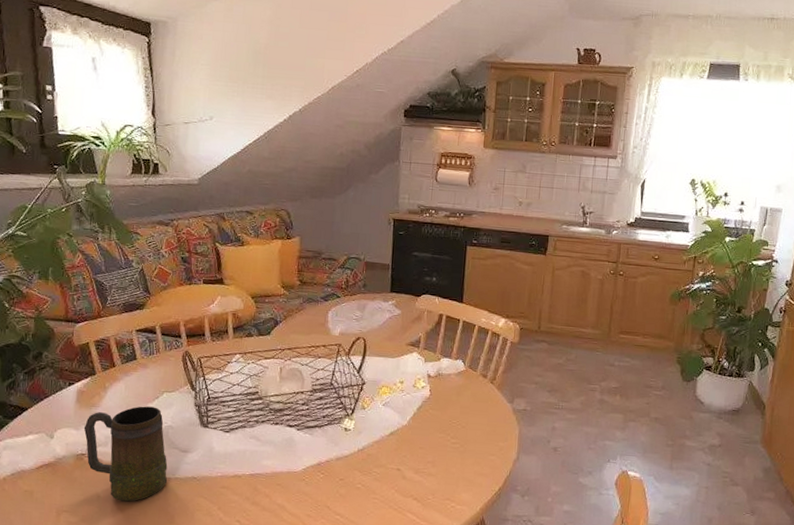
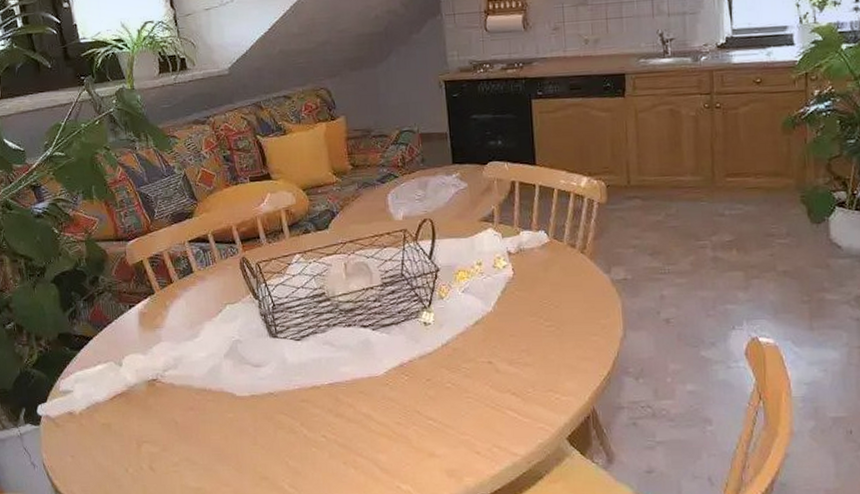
mug: present [83,406,168,502] -> none [151,321,243,426]

